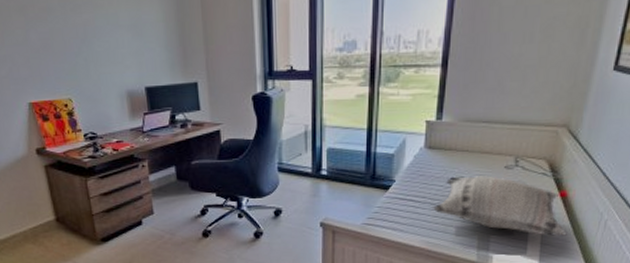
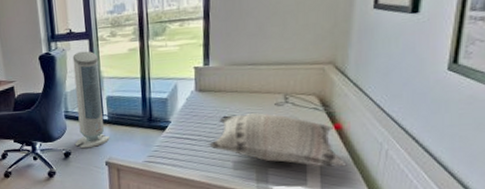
air purifier: none [287,93,327,207] -> present [72,51,110,149]

